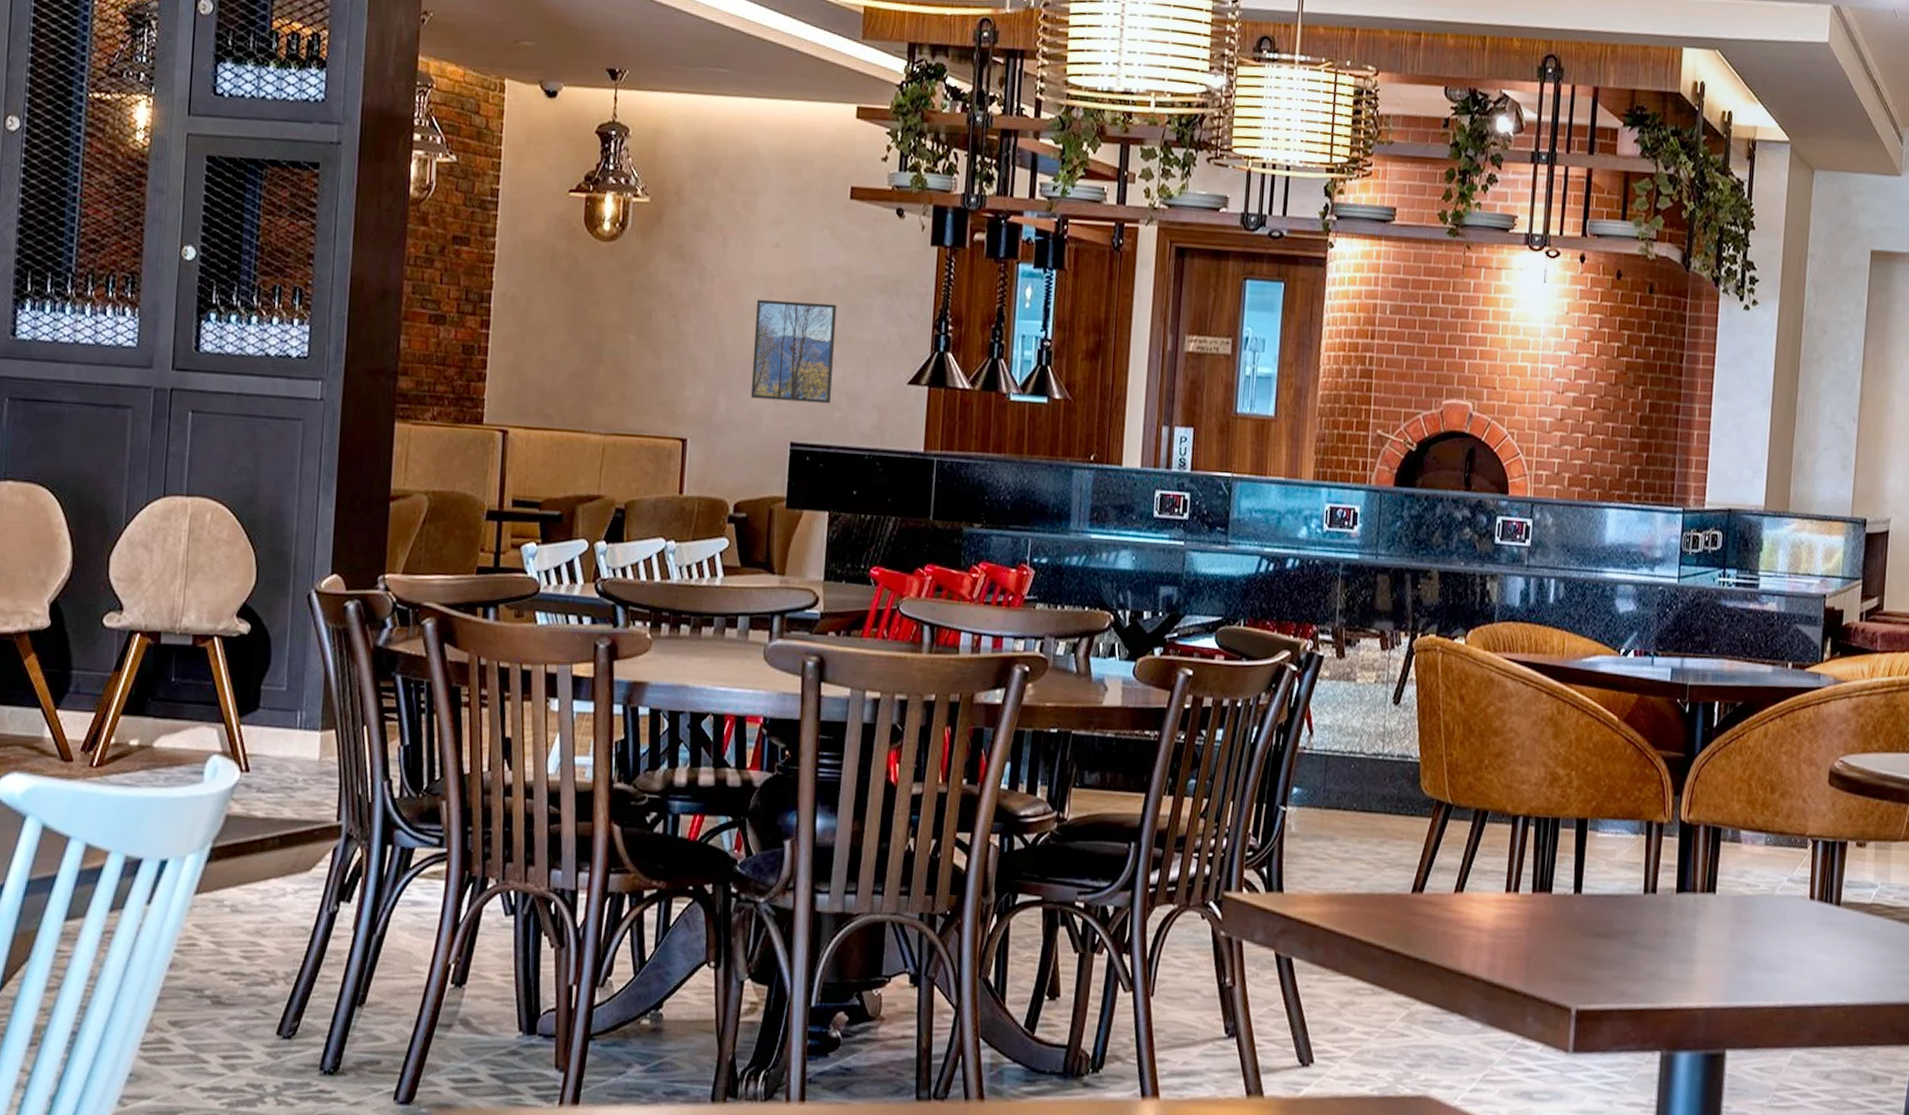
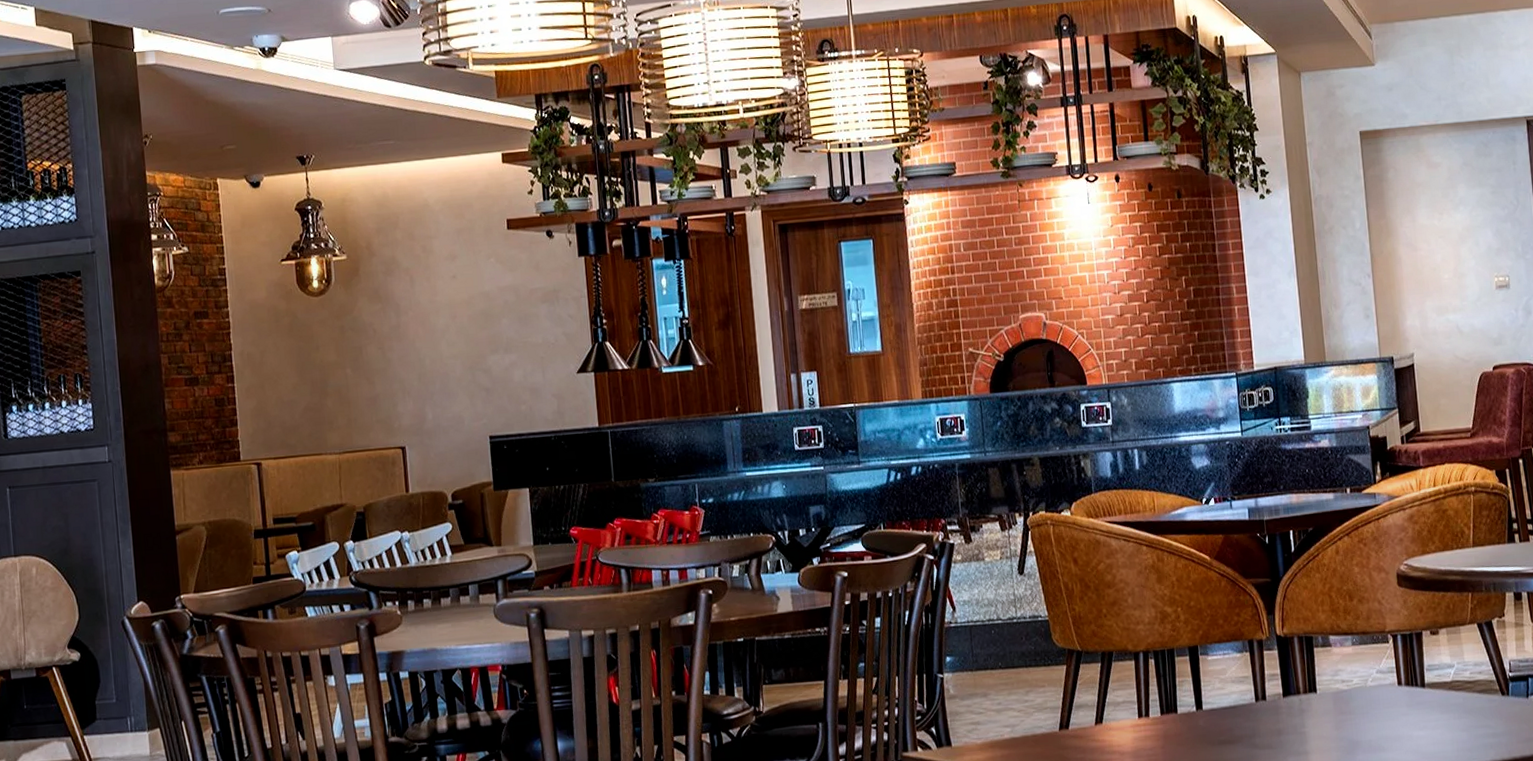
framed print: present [750,299,837,404] -> none [444,317,517,405]

